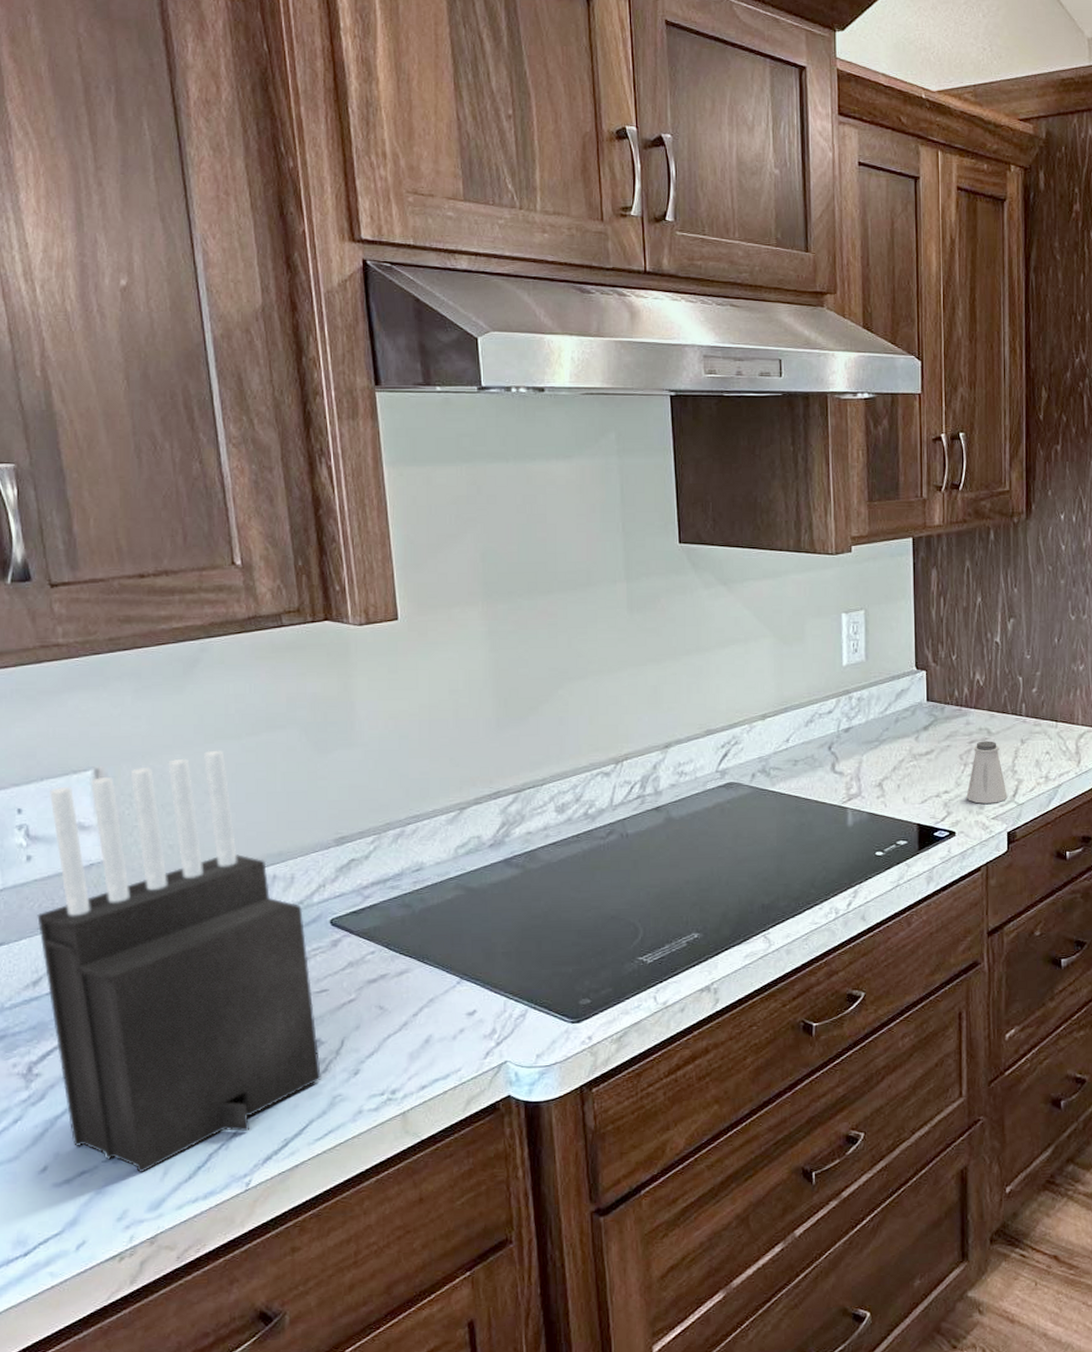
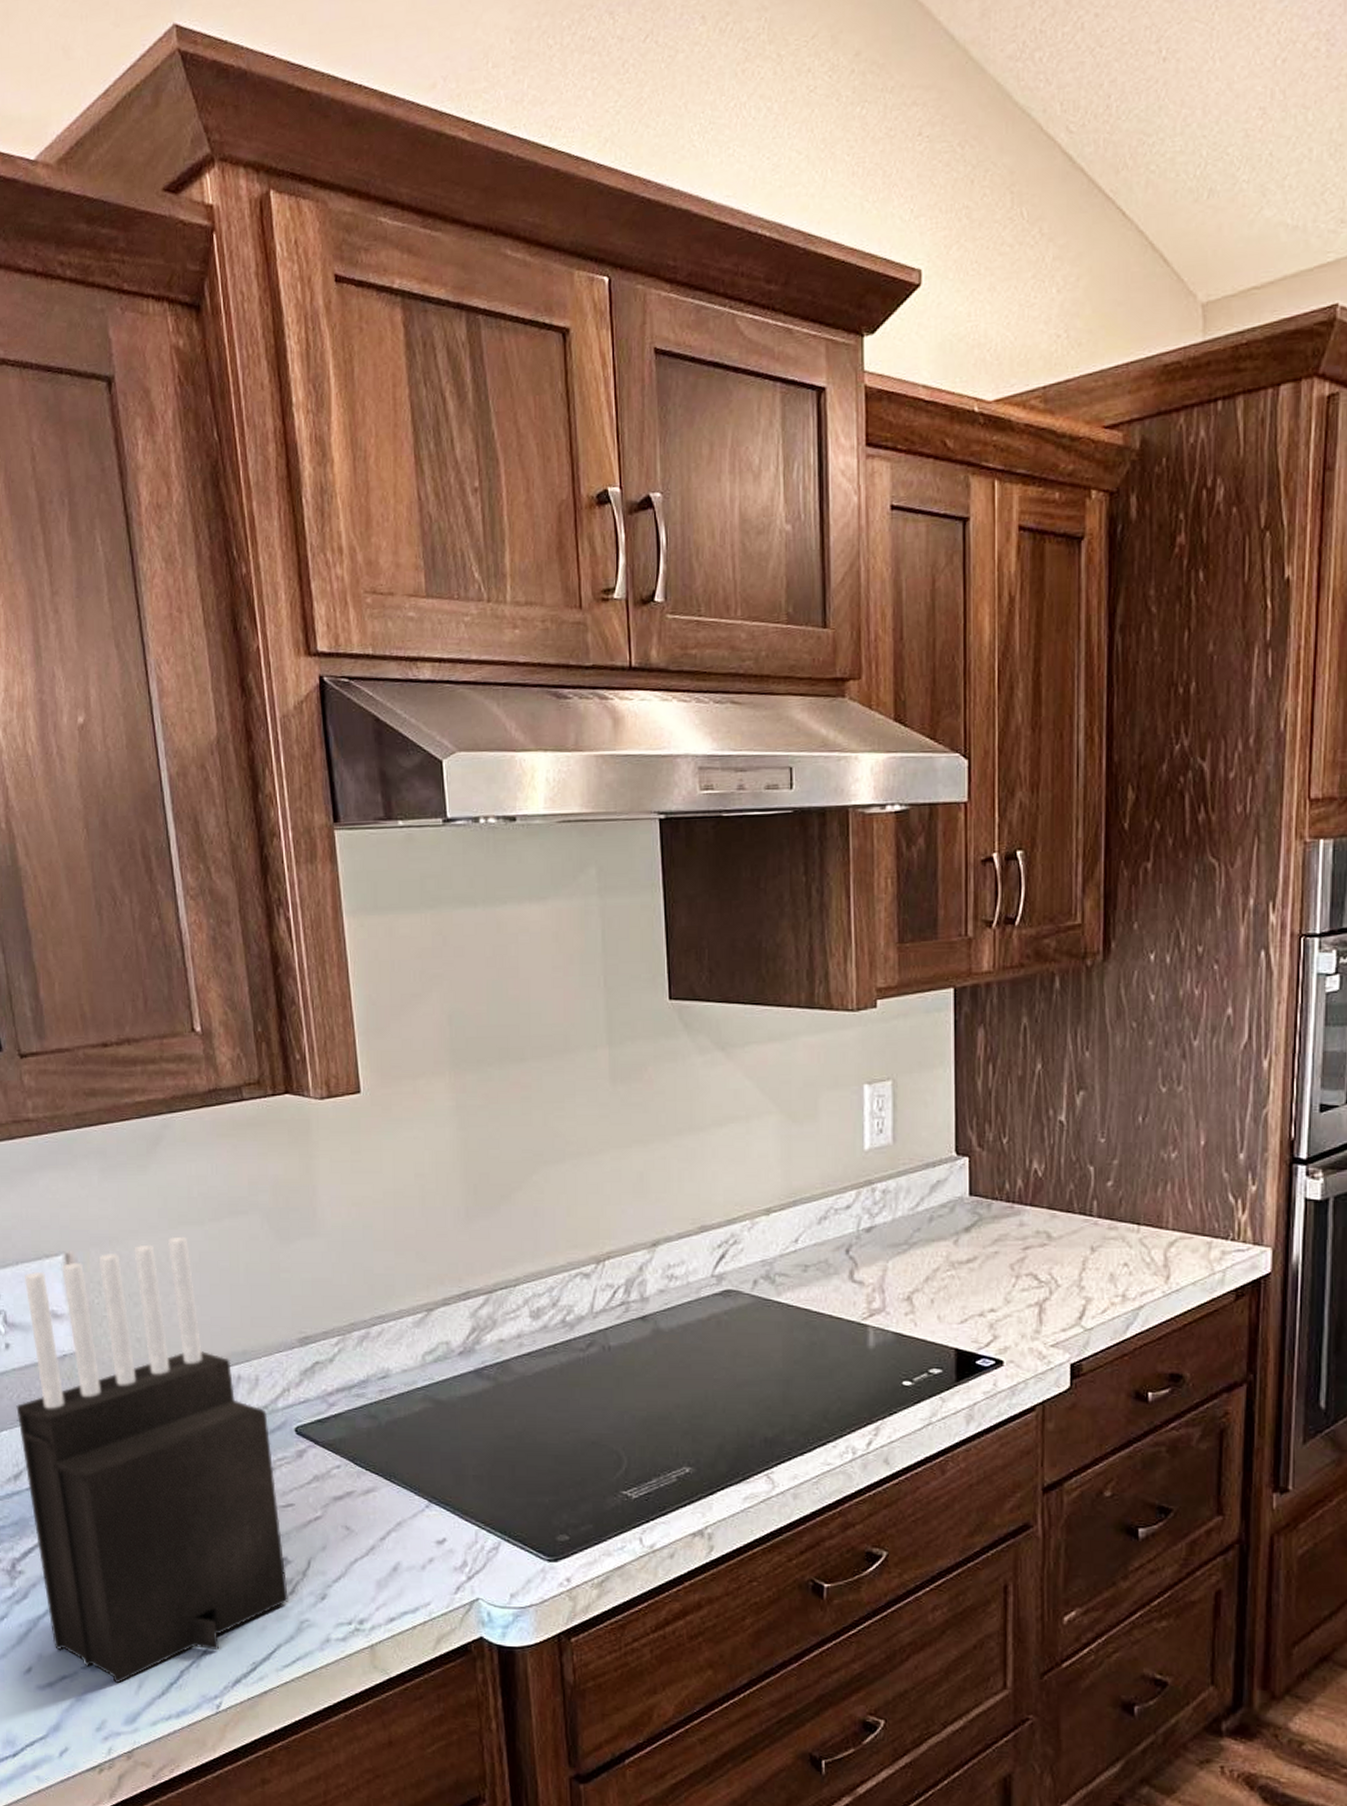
saltshaker: present [966,741,1008,804] -> none [1018,1247,1072,1327]

